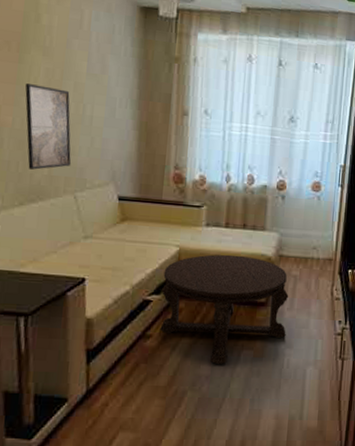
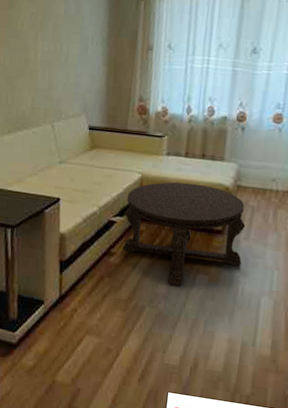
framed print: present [24,83,72,170] -> none [13,27,50,102]

